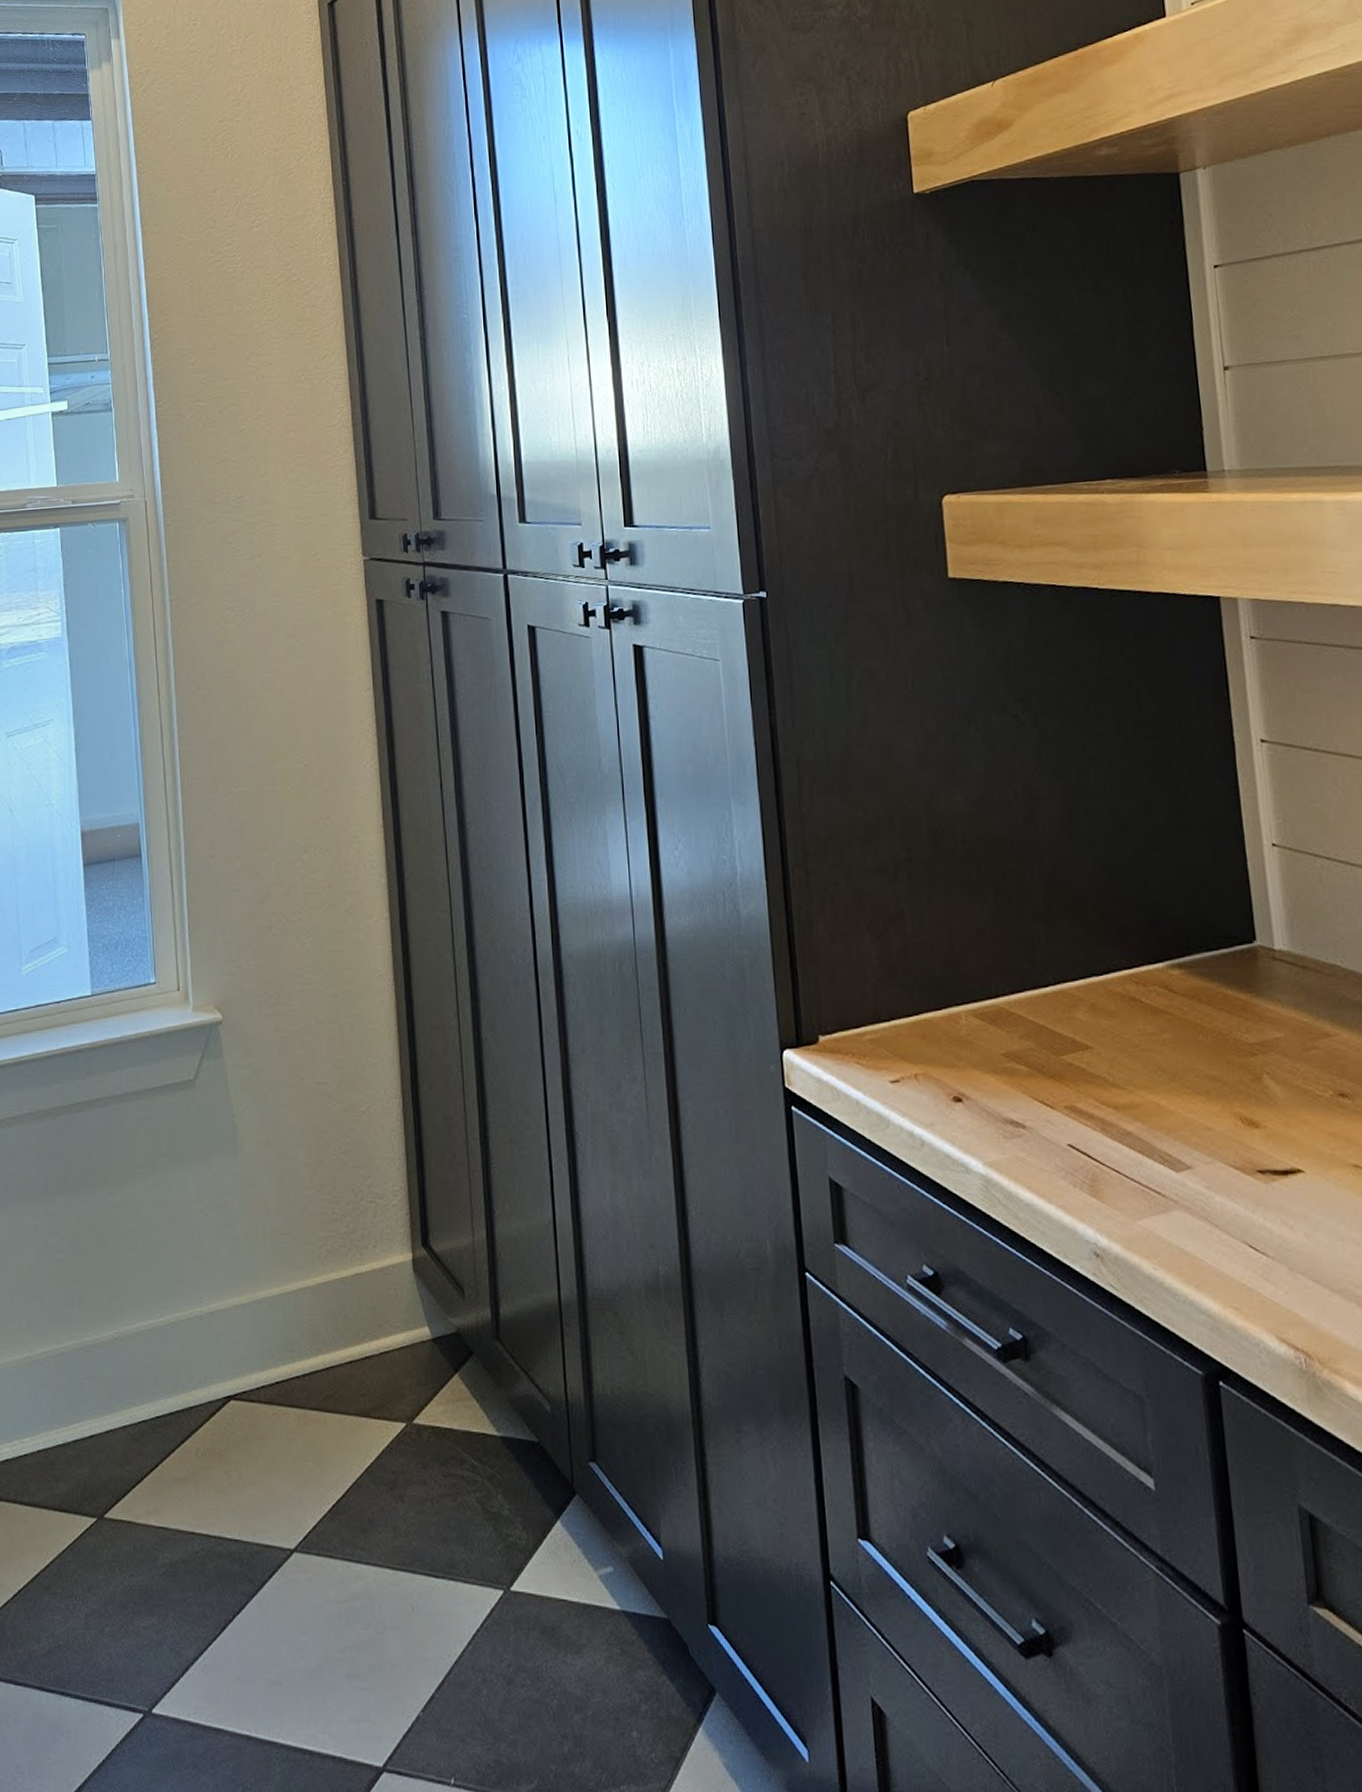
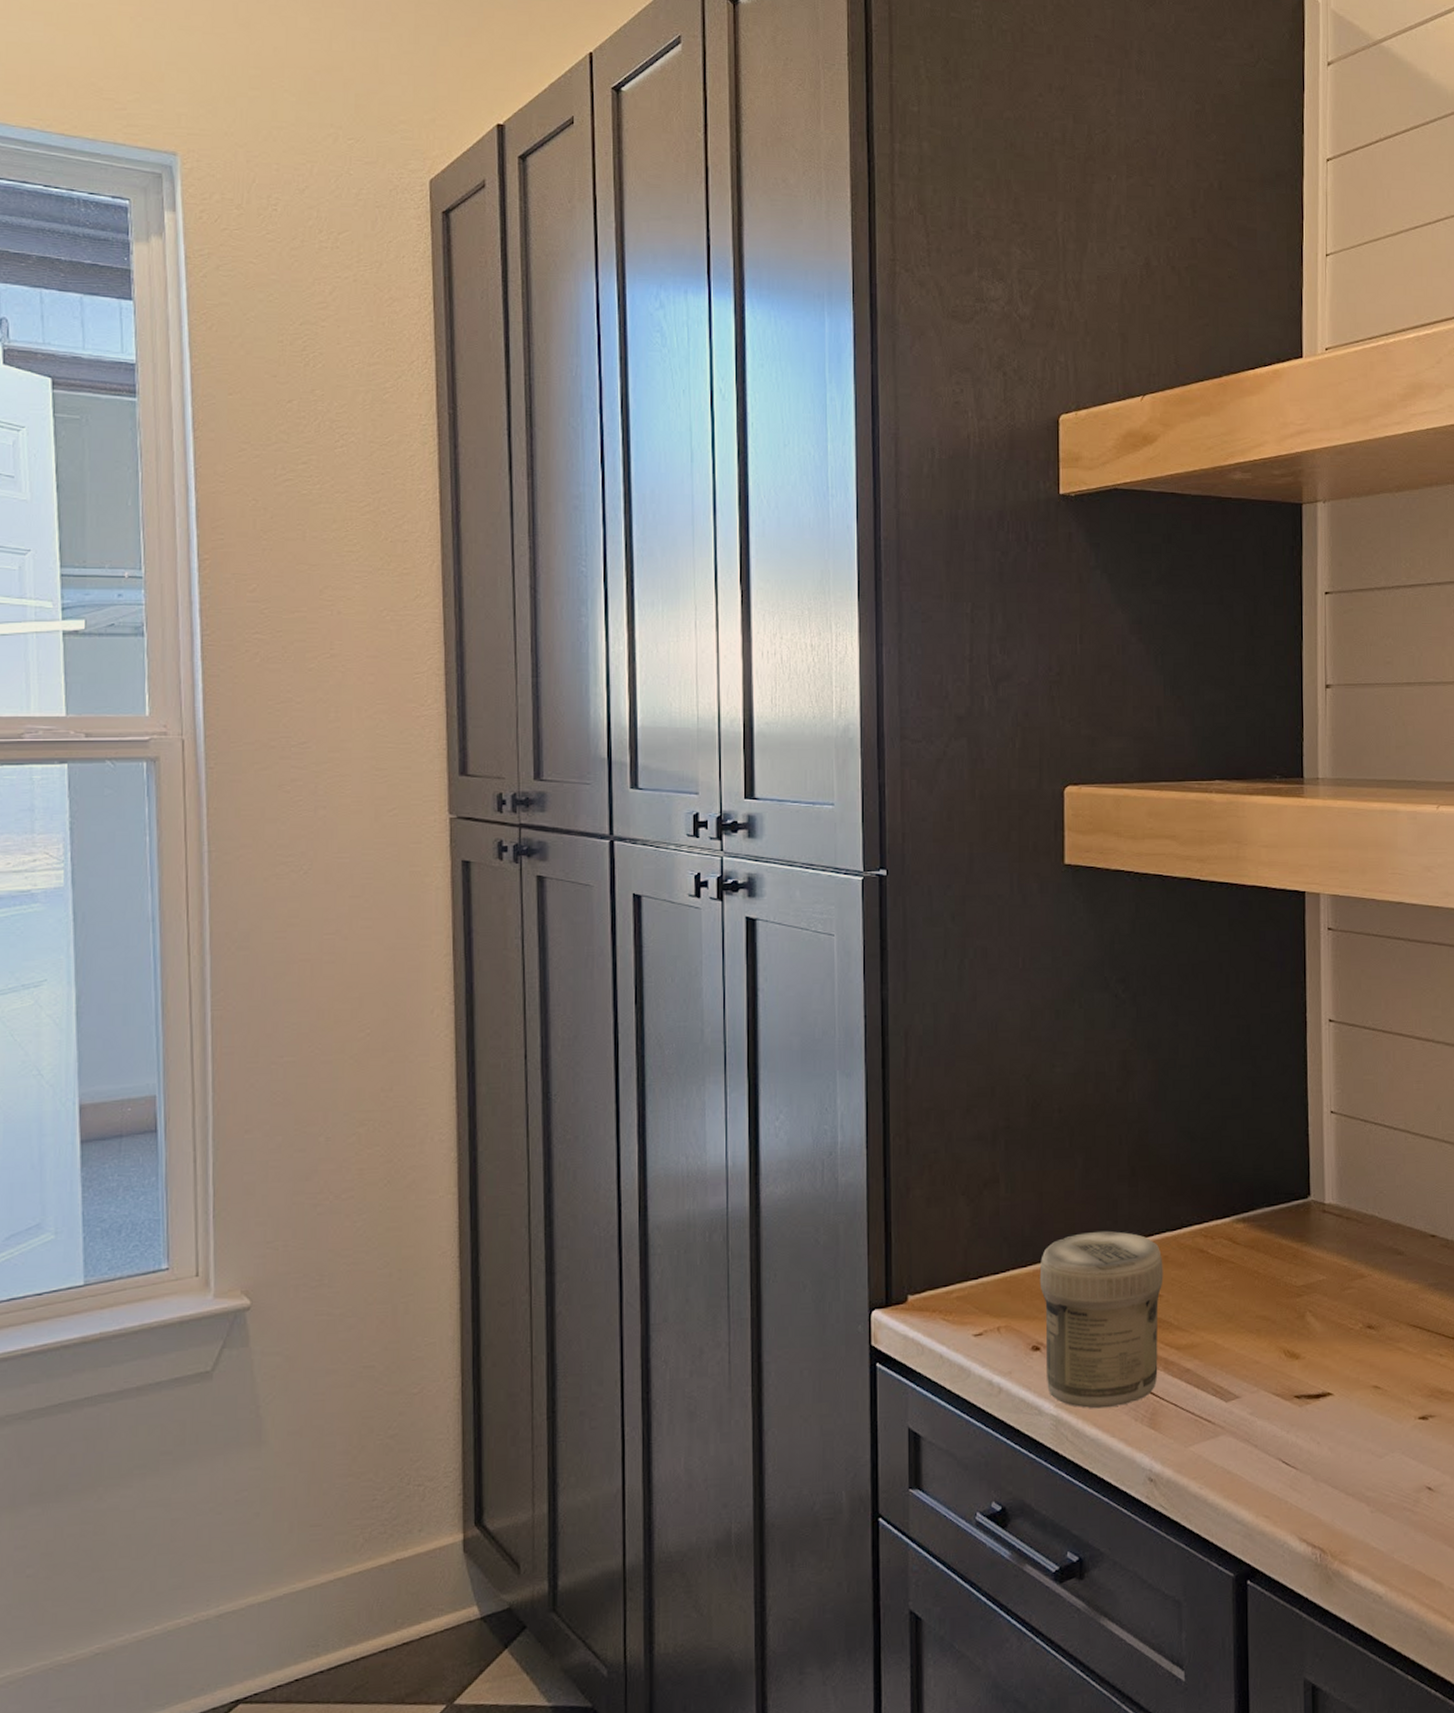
jar: none [955,973,1095,1170] -> present [1039,1230,1163,1409]

